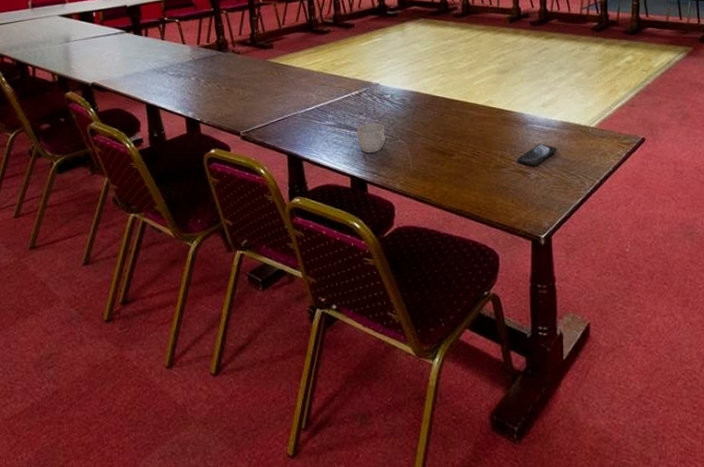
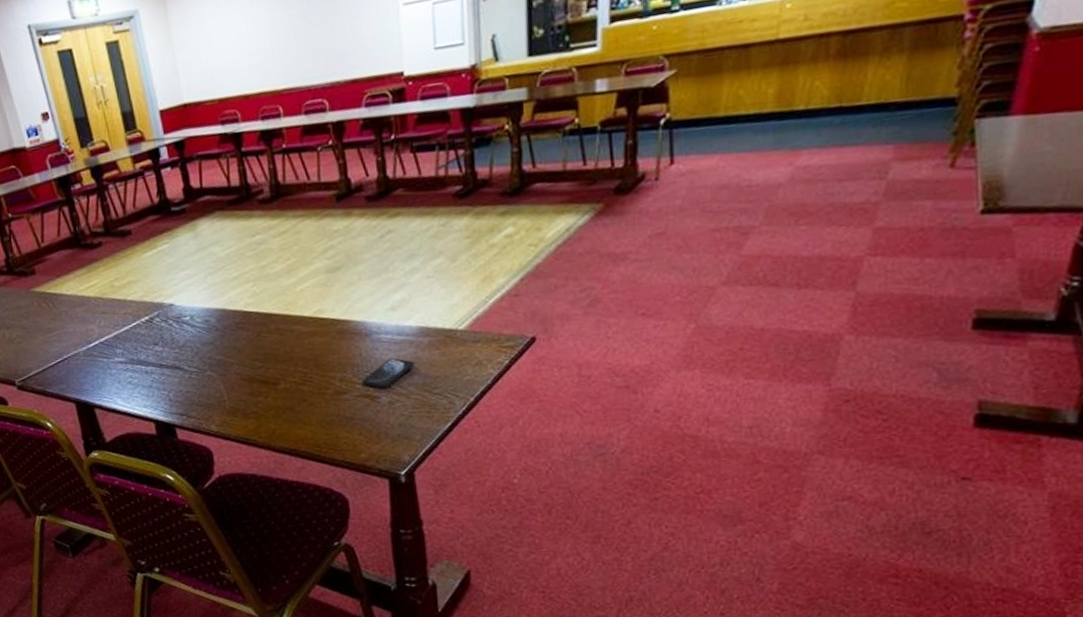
mug: present [357,123,385,152] -> none [154,353,191,391]

